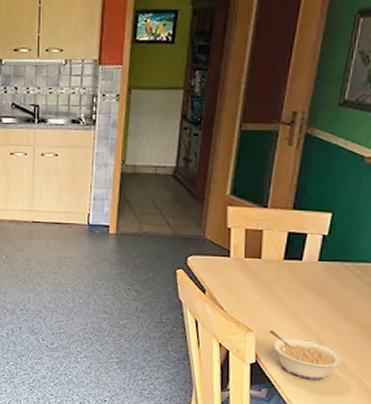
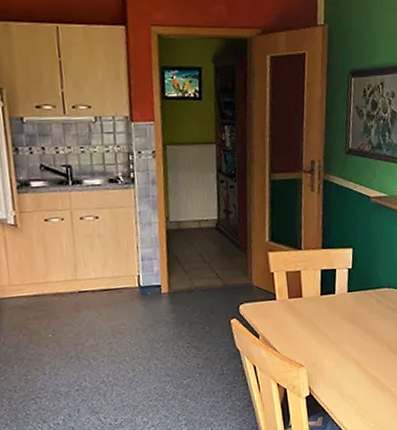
legume: present [269,329,343,381] -> none [317,361,377,401]

